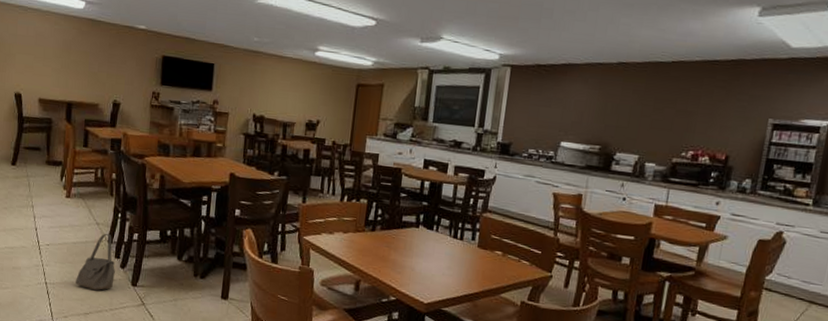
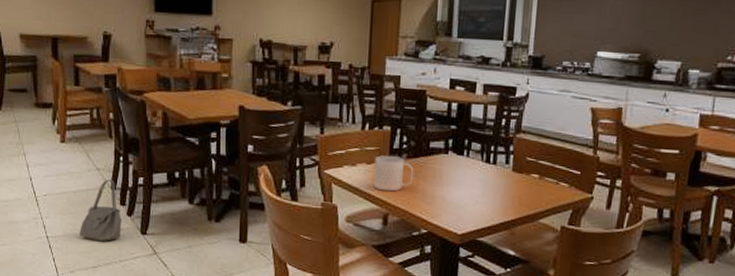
mug: none [348,226,387,260] -> present [374,155,414,192]

